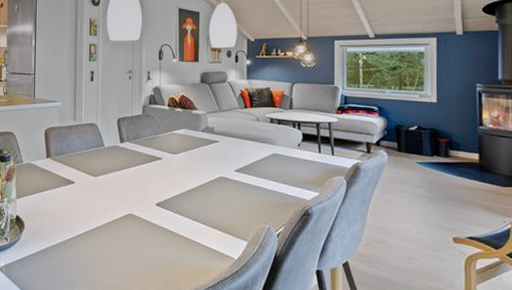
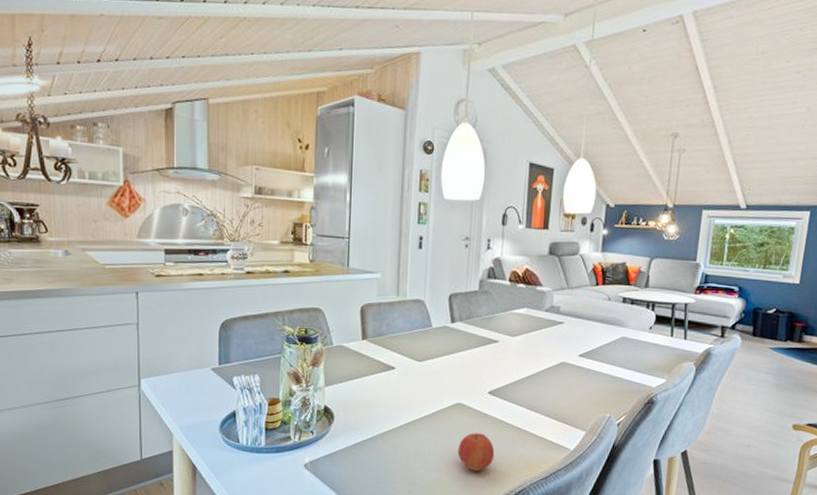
apple: none [131,241,165,278] -> present [457,433,495,471]

